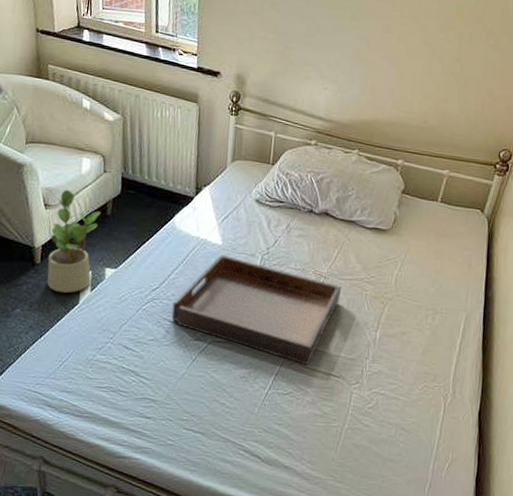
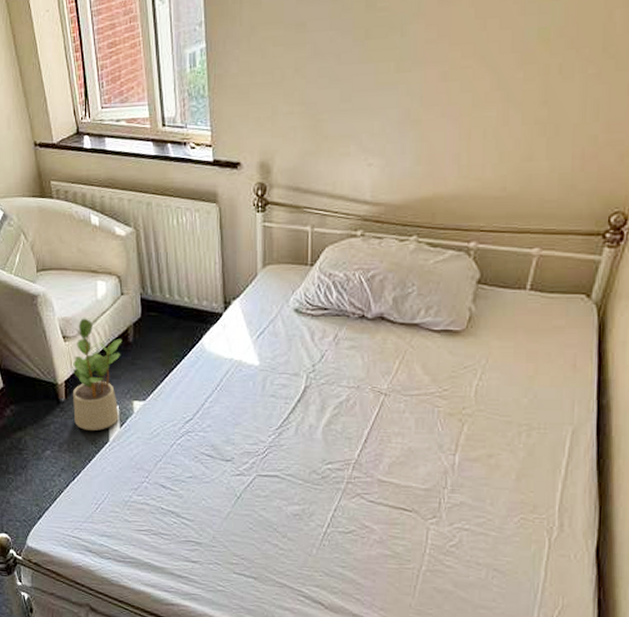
serving tray: present [171,254,342,366] -> none [209,376,407,499]

